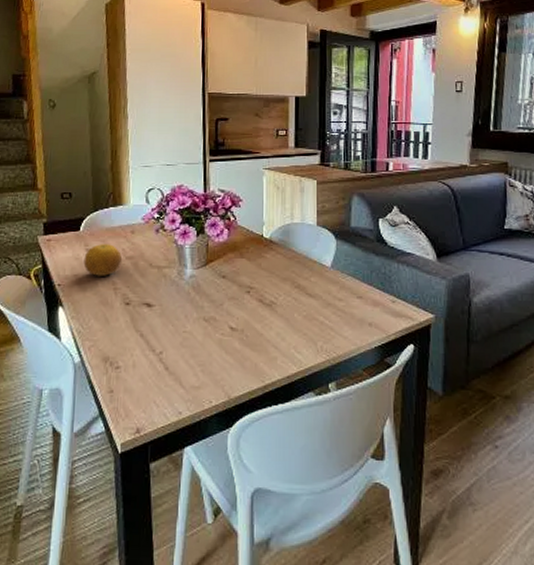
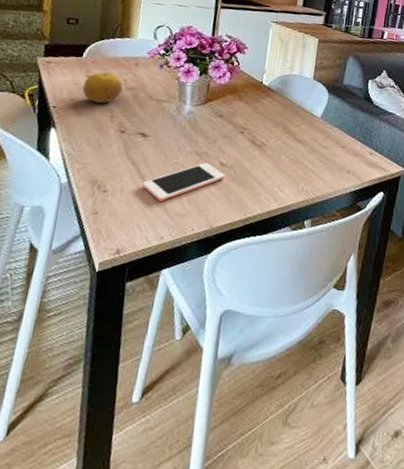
cell phone: none [154,329,237,374] -> present [142,162,225,201]

